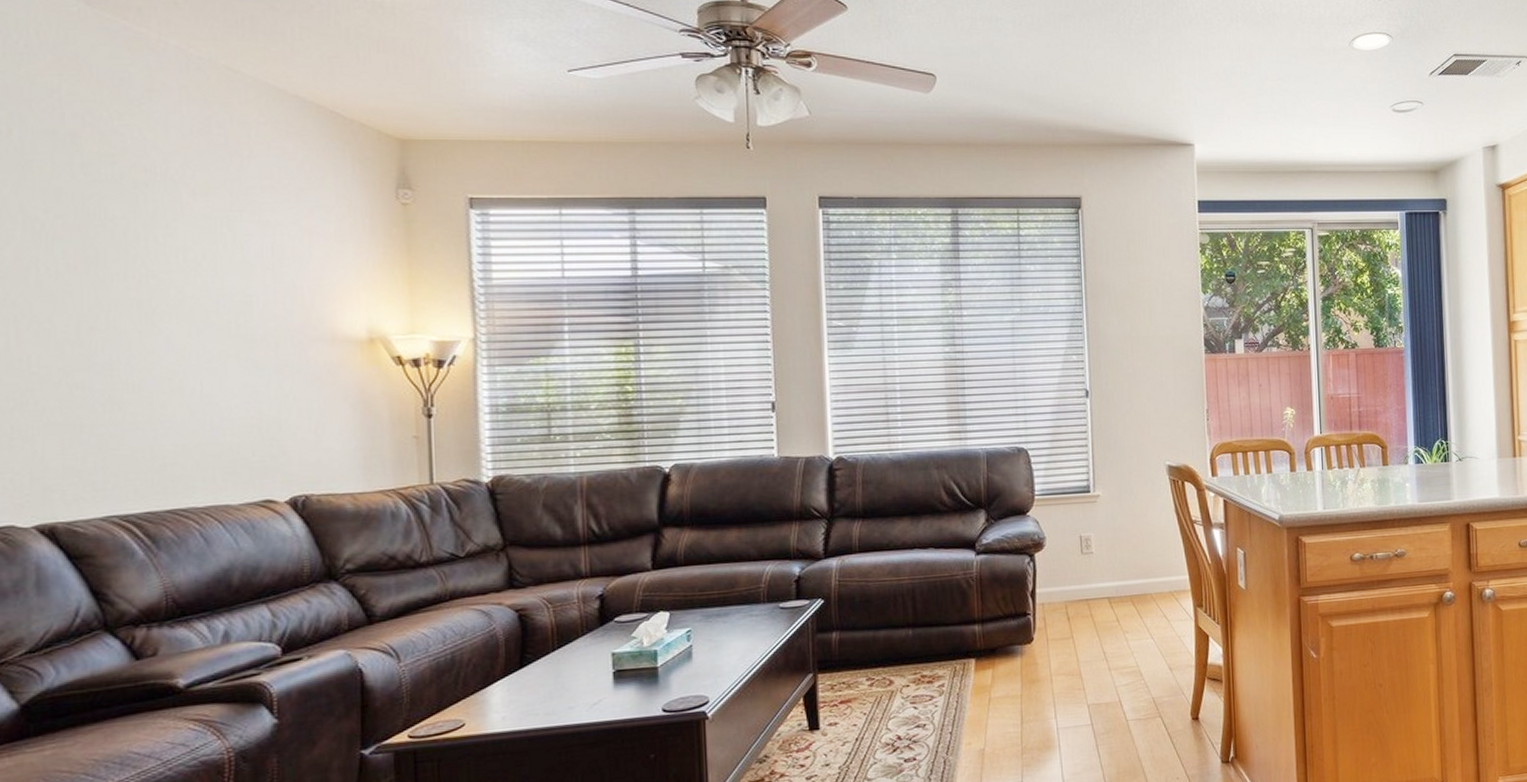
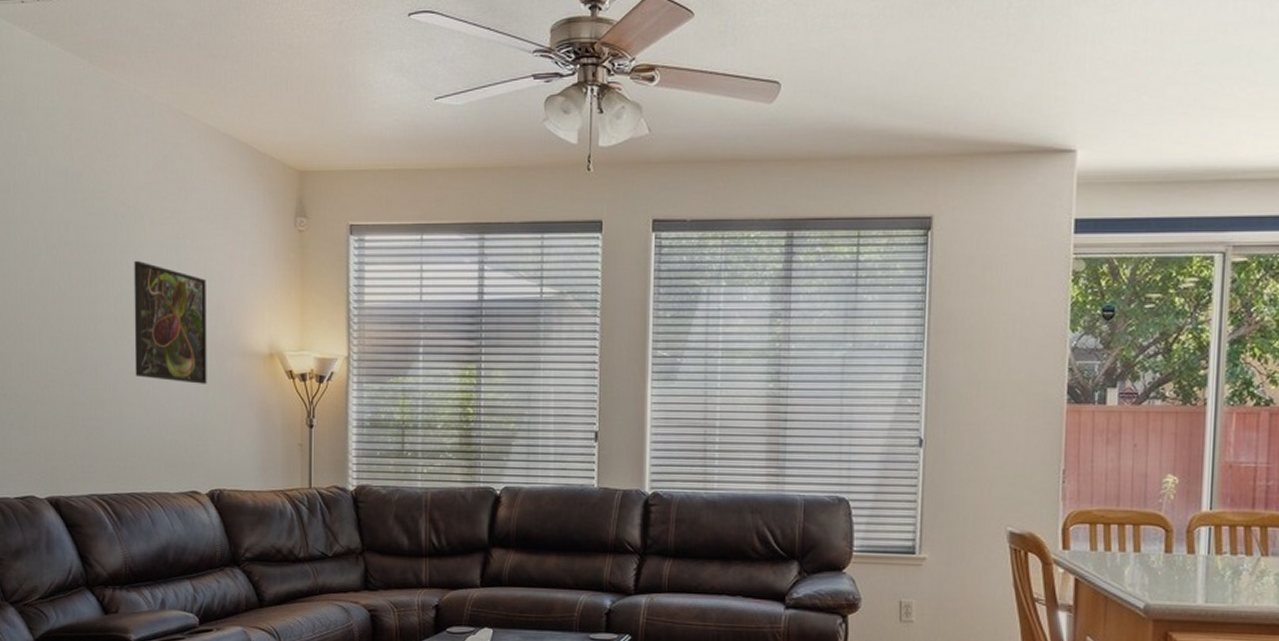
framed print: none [166,236,281,377] -> present [134,260,207,384]

